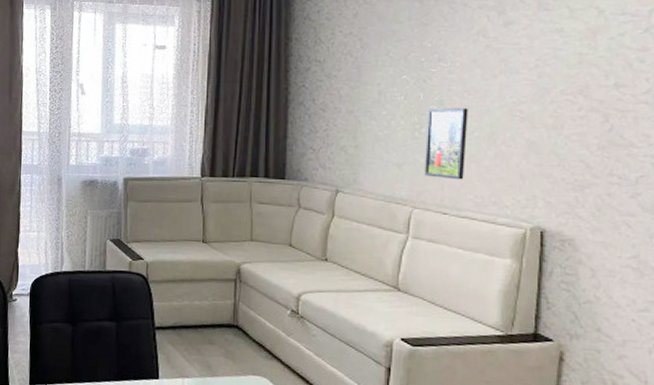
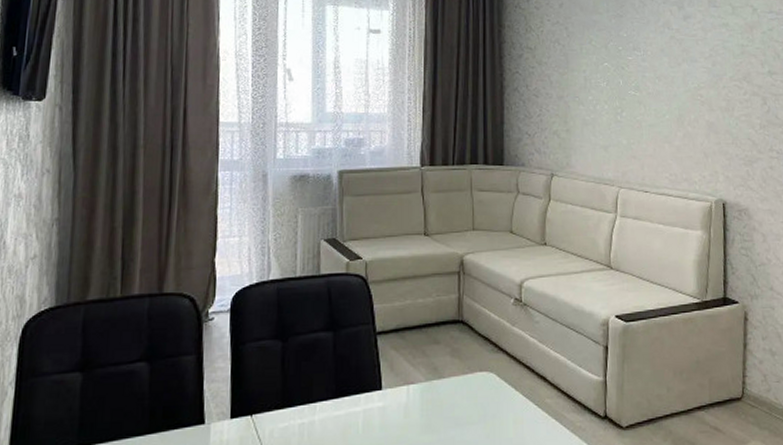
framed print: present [424,108,468,180] -> none [626,93,661,159]

